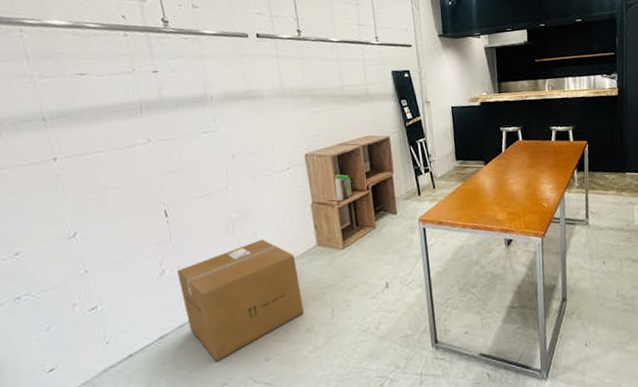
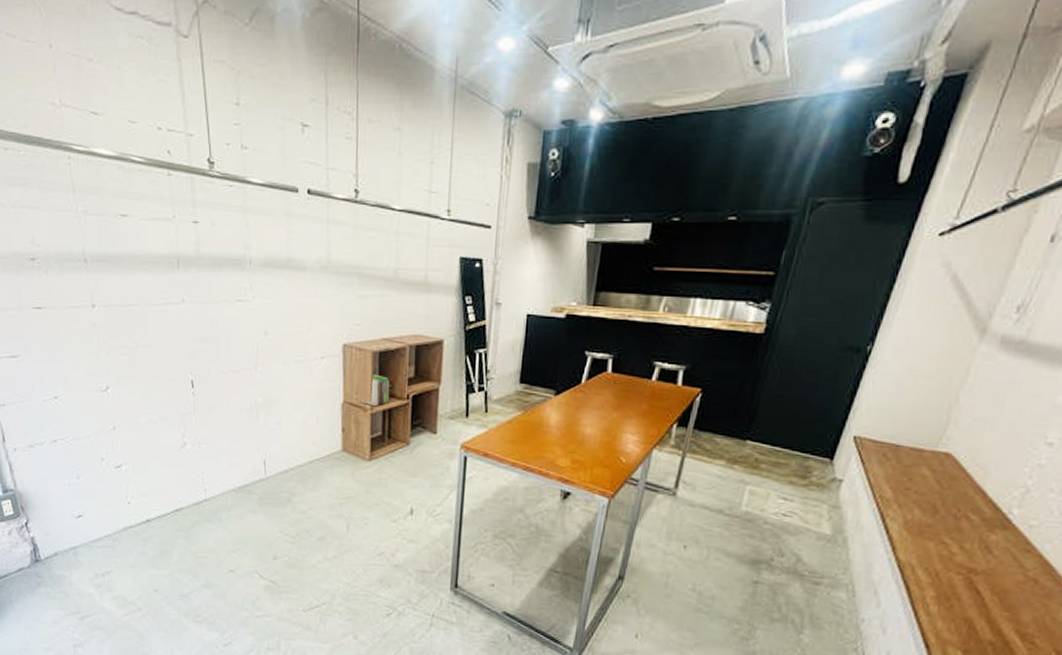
box: present [177,239,304,362] -> none [198,431,319,548]

